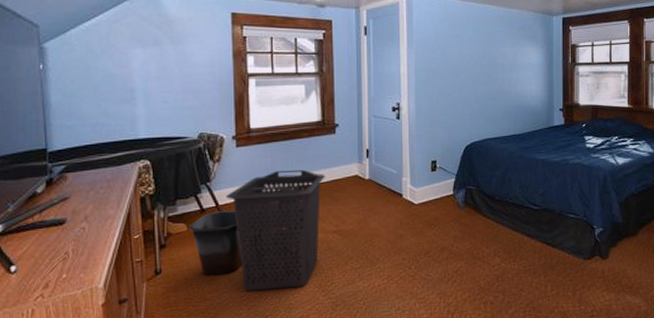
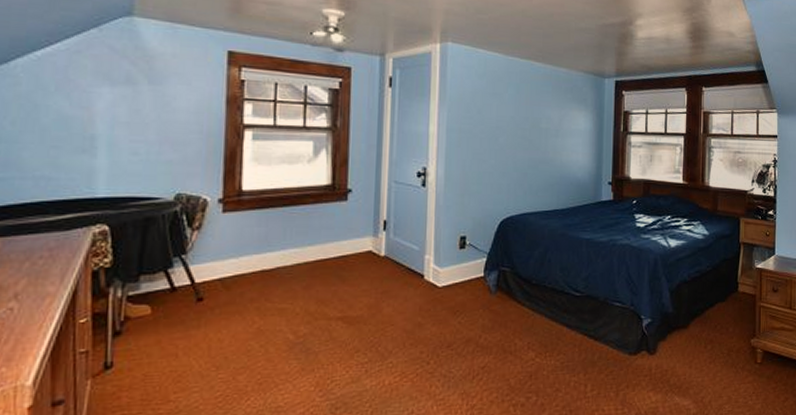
waste bin: present [189,211,243,277] -> none [154,290,221,372]
laundry basket: present [225,169,325,291] -> none [204,242,332,391]

